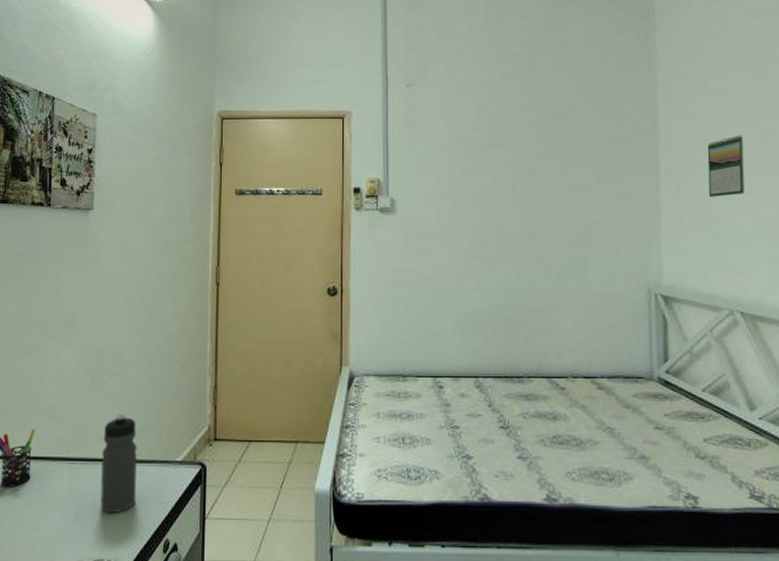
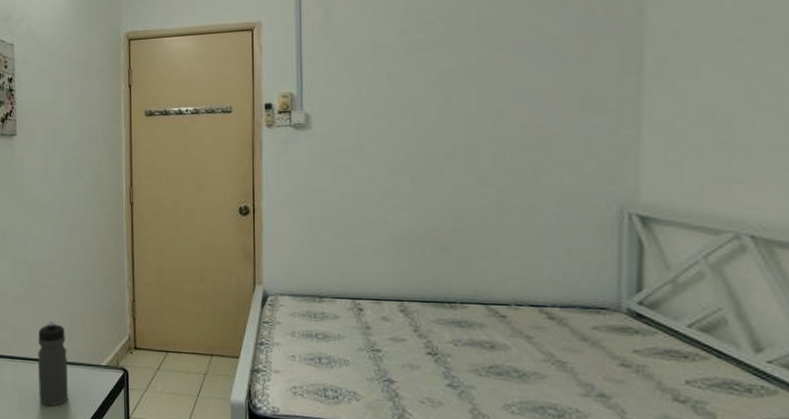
calendar: present [707,135,745,197] -> none [716,13,773,95]

